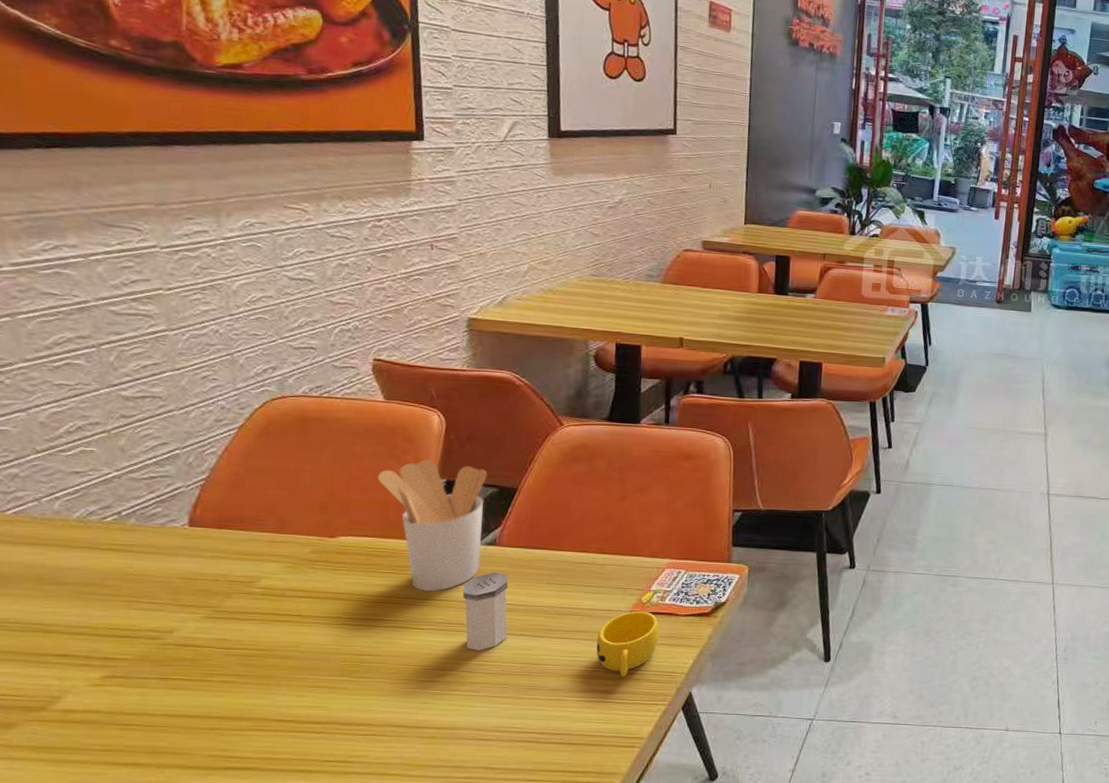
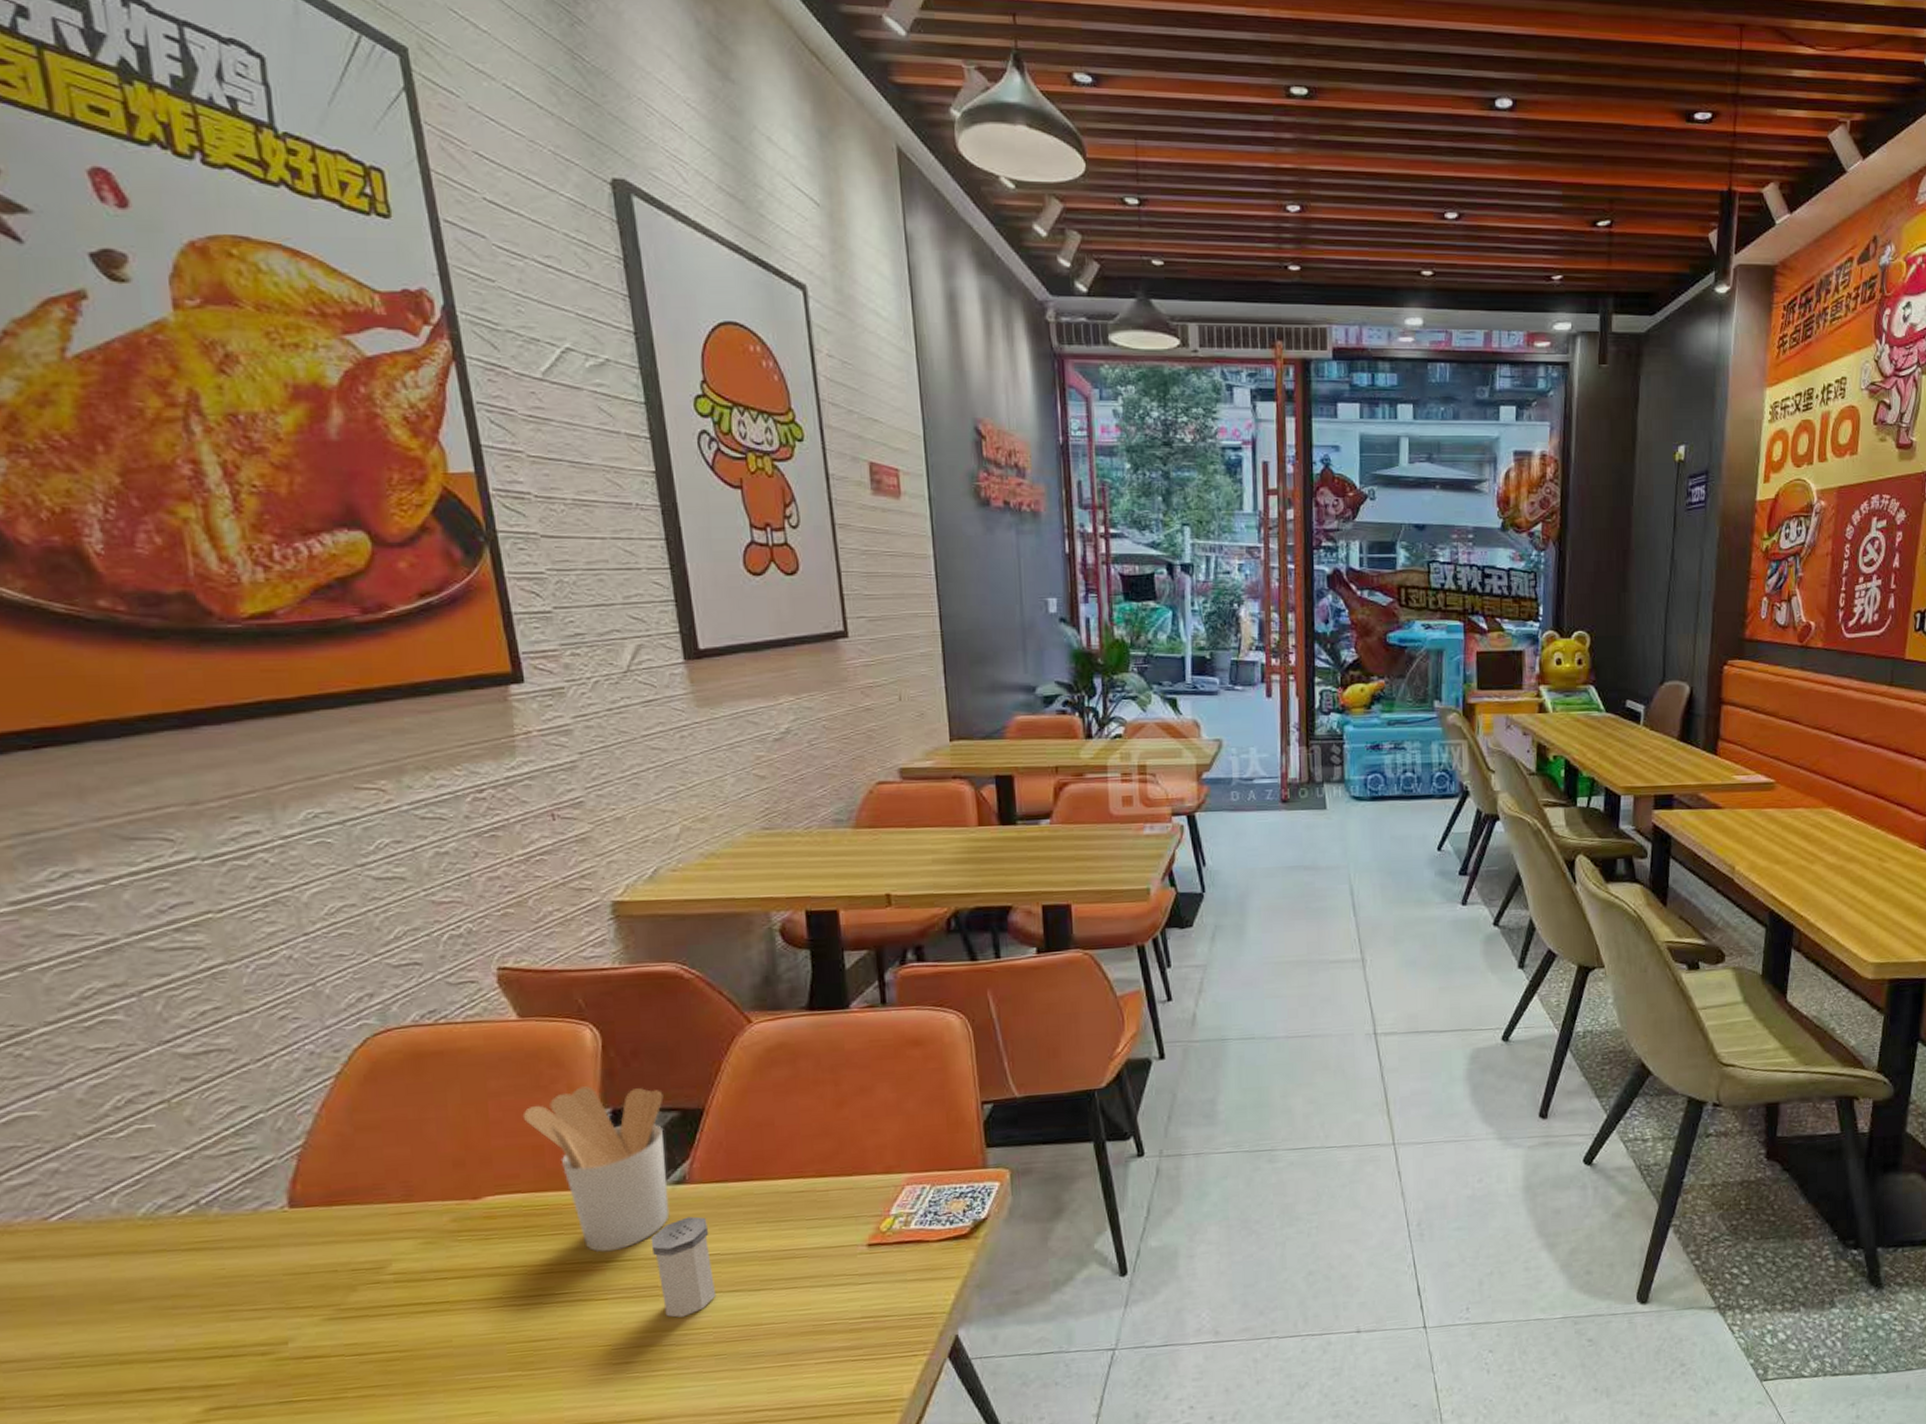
cup: present [596,611,660,676] -> none [830,1241,909,1326]

